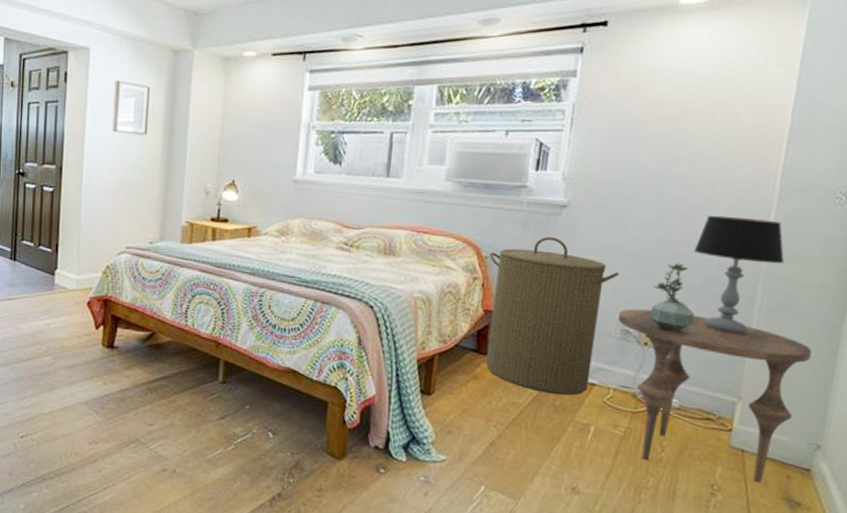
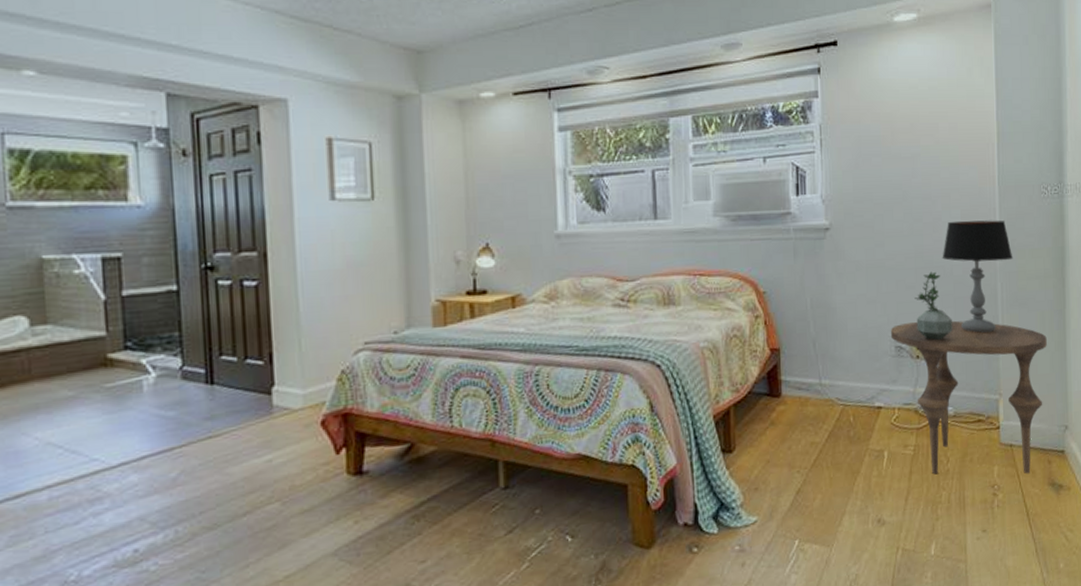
laundry hamper: present [486,237,620,396] -> none [767,262,885,426]

